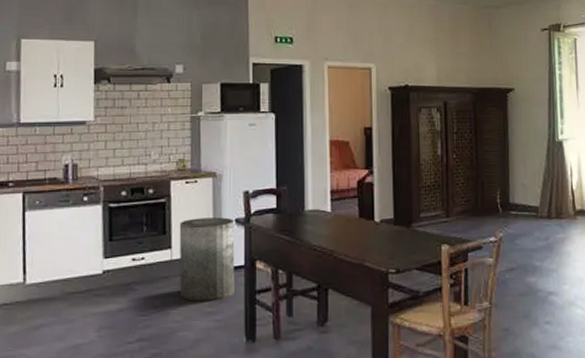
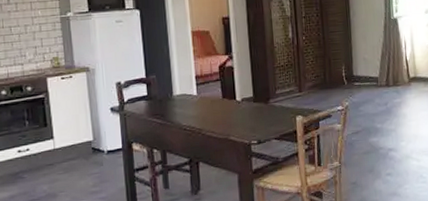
trash can: present [179,217,235,302] -> none [59,107,115,184]

